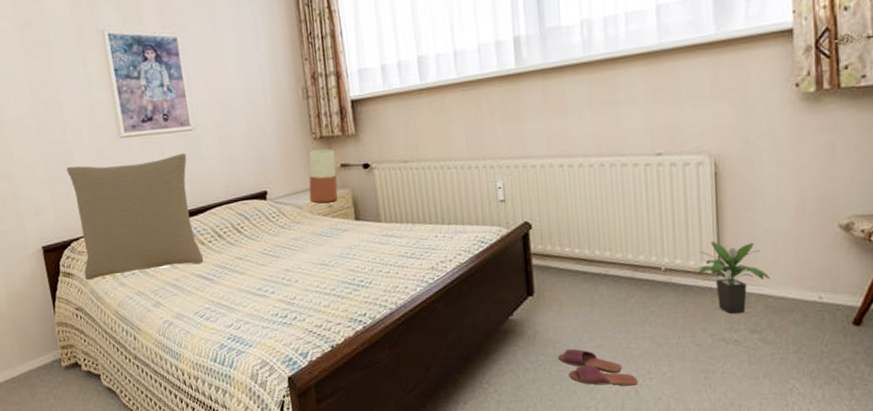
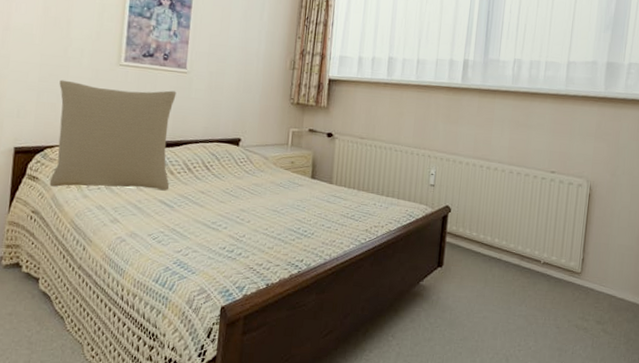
vase: present [309,149,338,204] -> none [276,112,307,160]
slippers: present [559,348,638,386] -> none [453,316,510,354]
potted plant: present [694,241,771,314] -> none [564,246,616,306]

